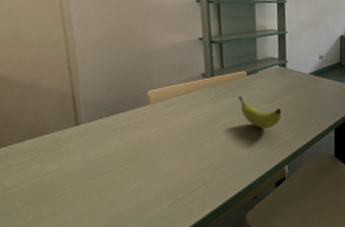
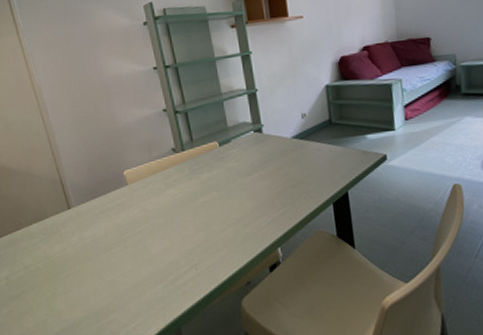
fruit: present [237,96,283,129] -> none [213,170,267,206]

